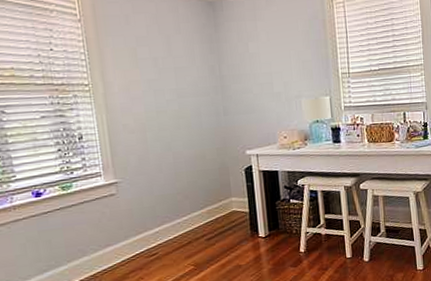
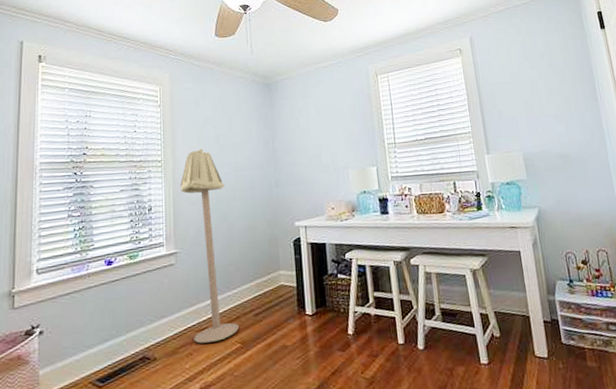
floor lamp: none [114,73,192,268] -> present [180,149,240,344]

